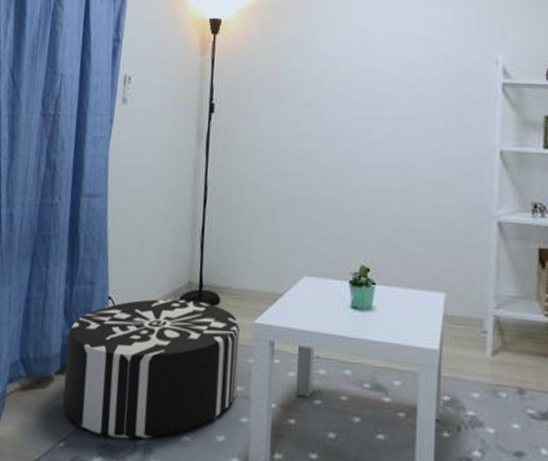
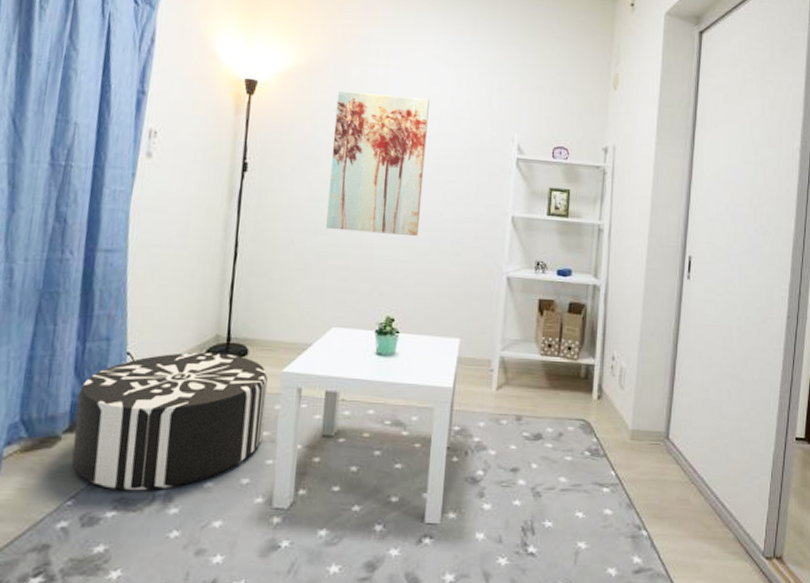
wall art: none [293,22,398,177] -> present [326,90,430,237]

